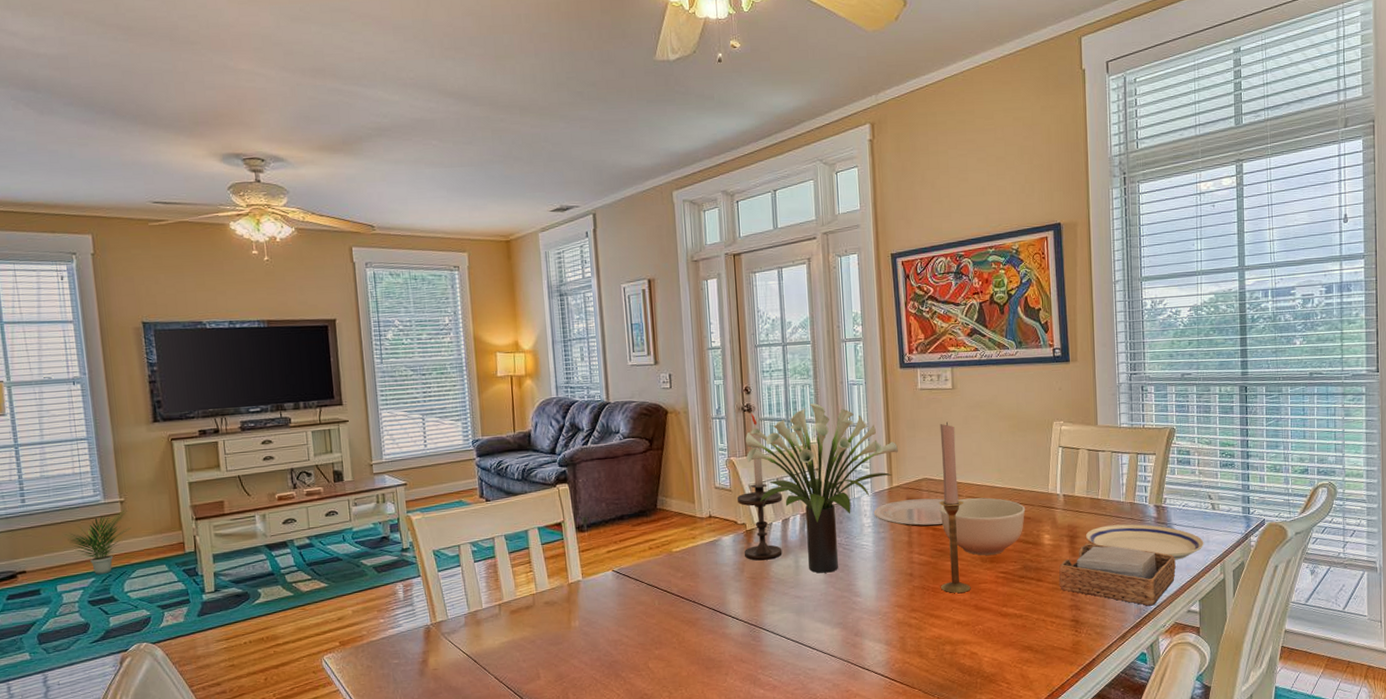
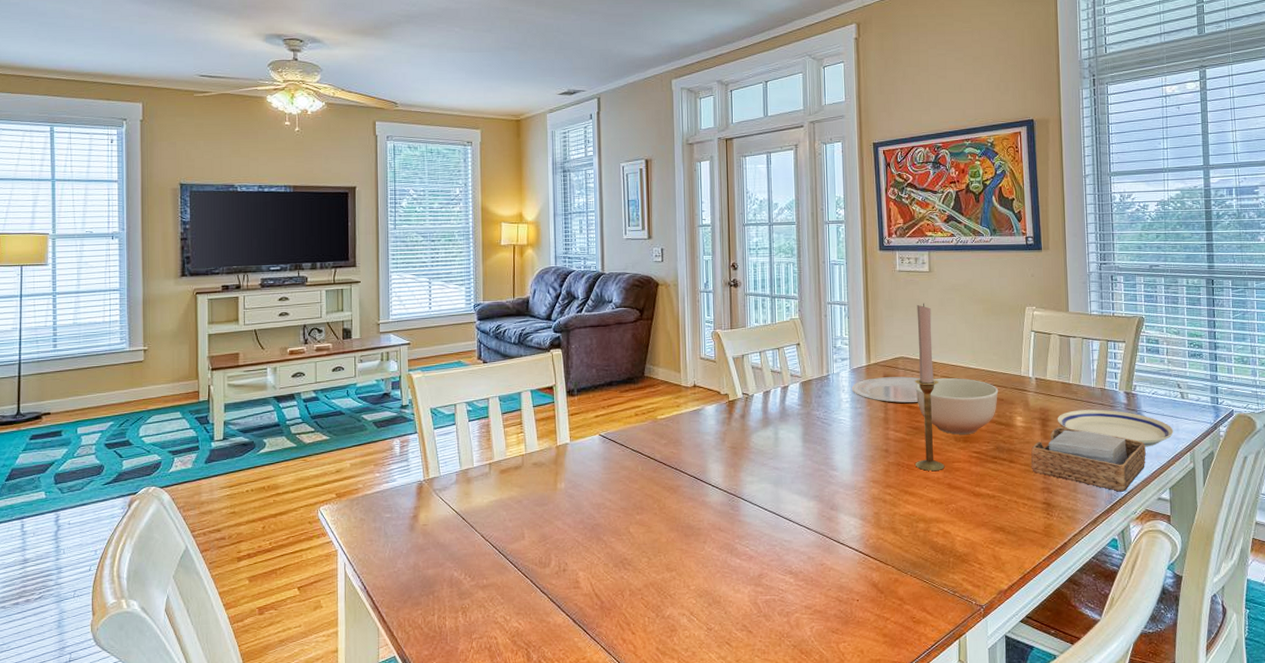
potted plant: present [63,508,131,575] -> none [88,356,152,419]
candlestick: present [737,412,783,561] -> none [721,287,764,431]
flower arrangement: present [745,403,898,573] -> none [731,281,876,446]

